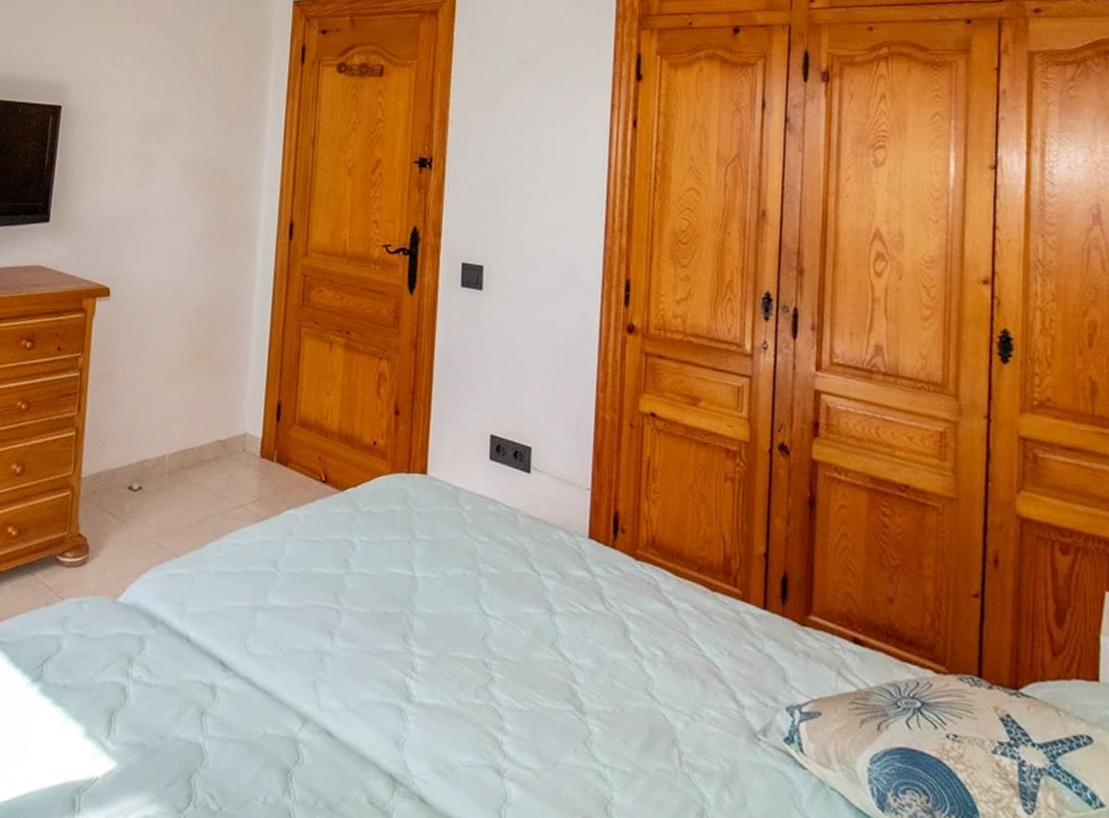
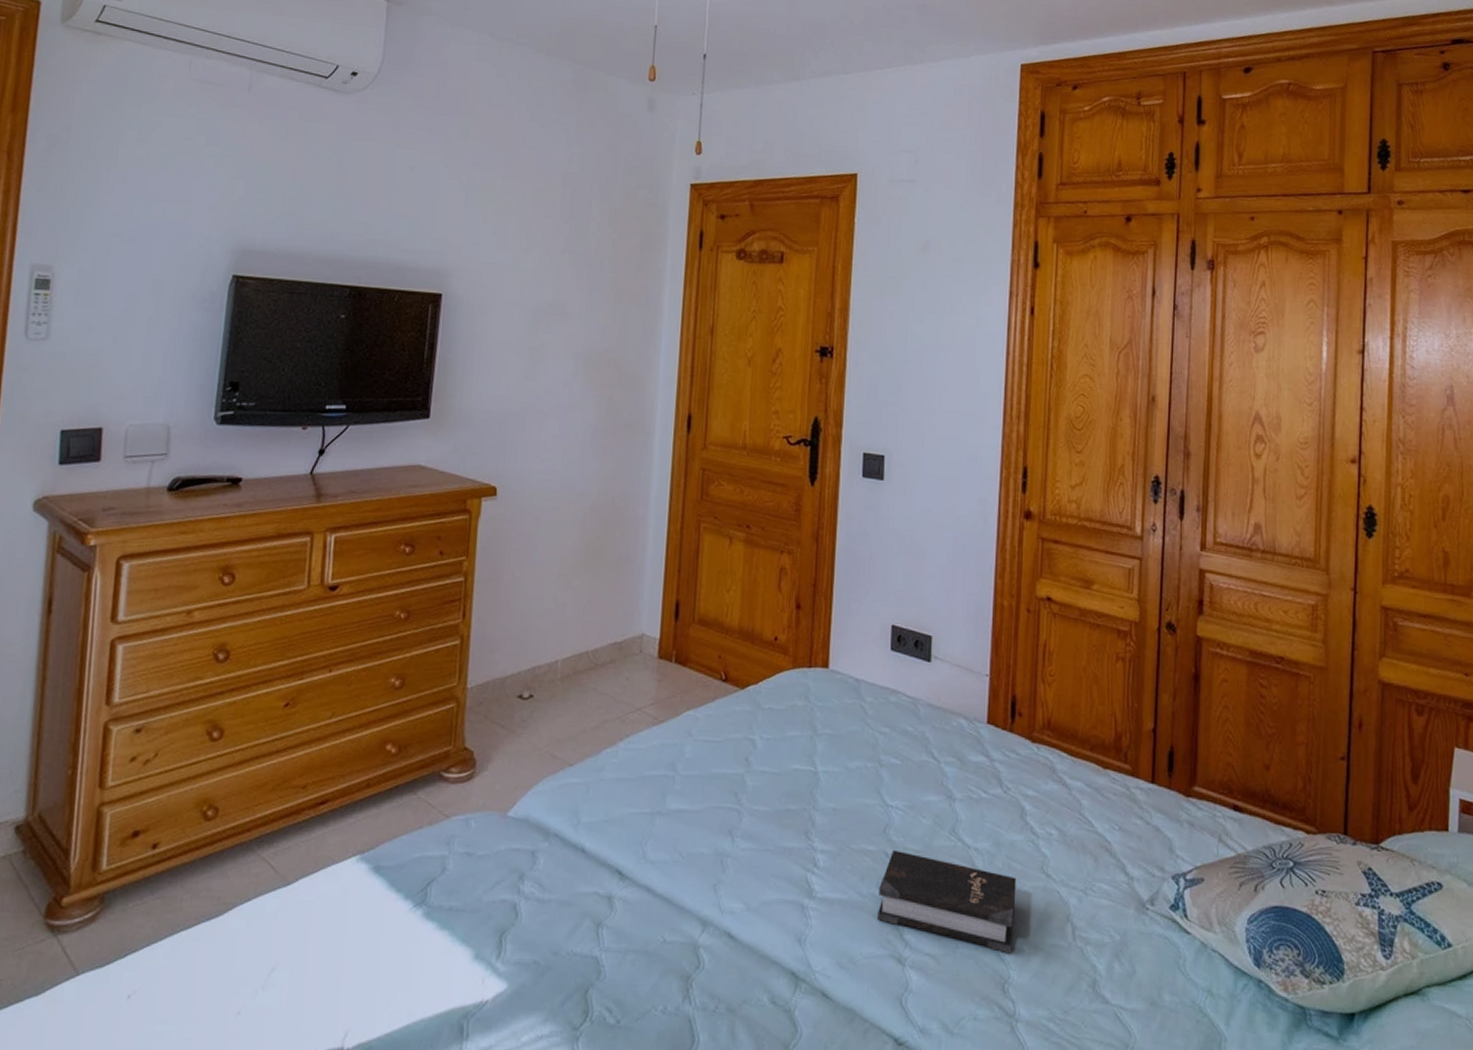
hardback book: none [476,659,620,775] -> present [877,849,1017,954]

